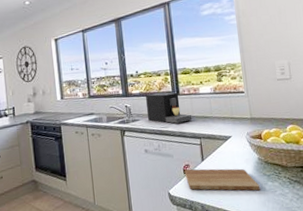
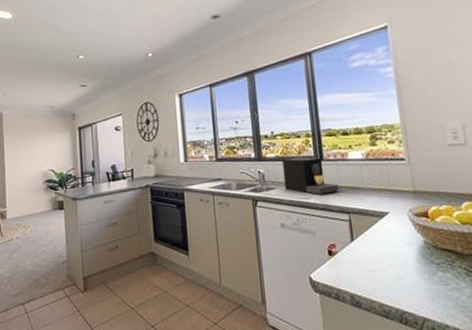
cutting board: present [184,168,260,191] -> none [329,250,427,282]

